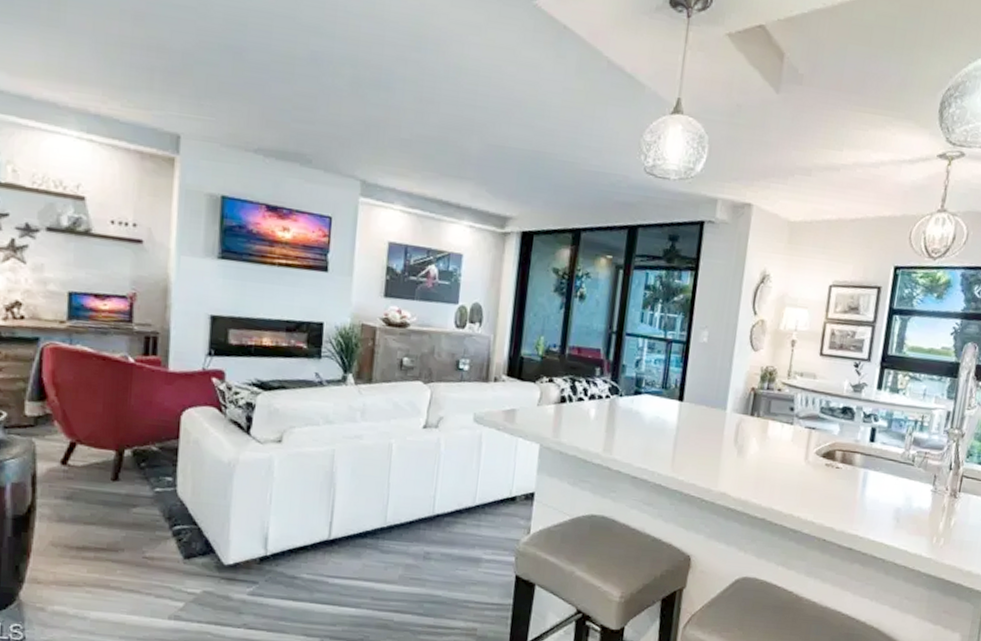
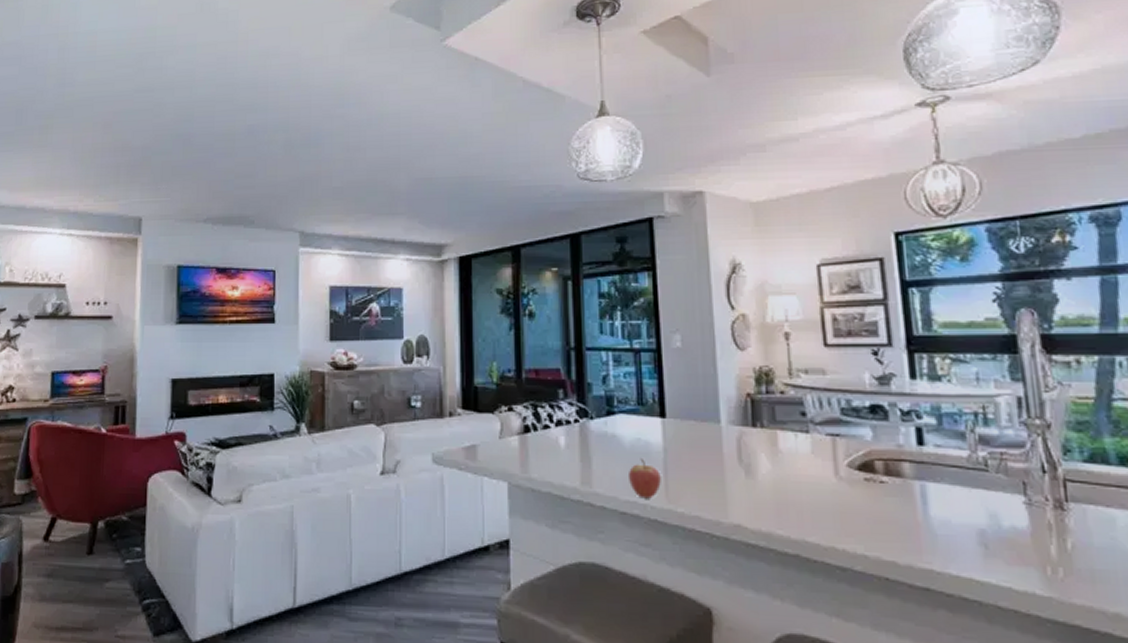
fruit: none [643,434,671,467] -> present [627,459,661,499]

